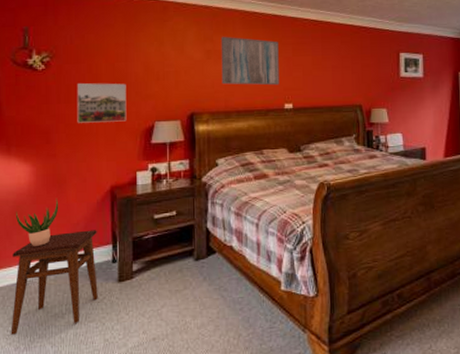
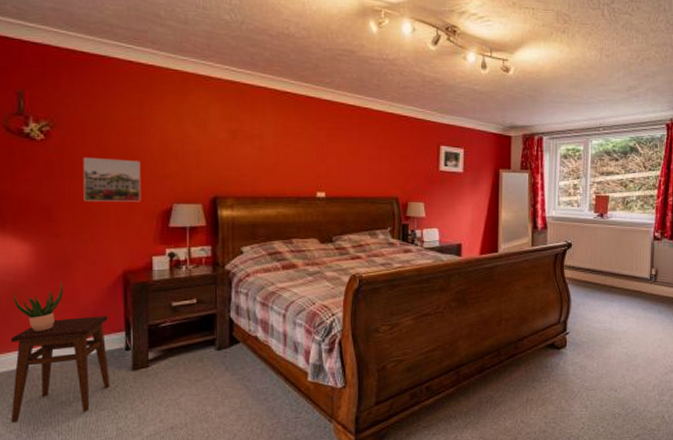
wall art: present [221,36,279,86] -> none [248,115,312,172]

